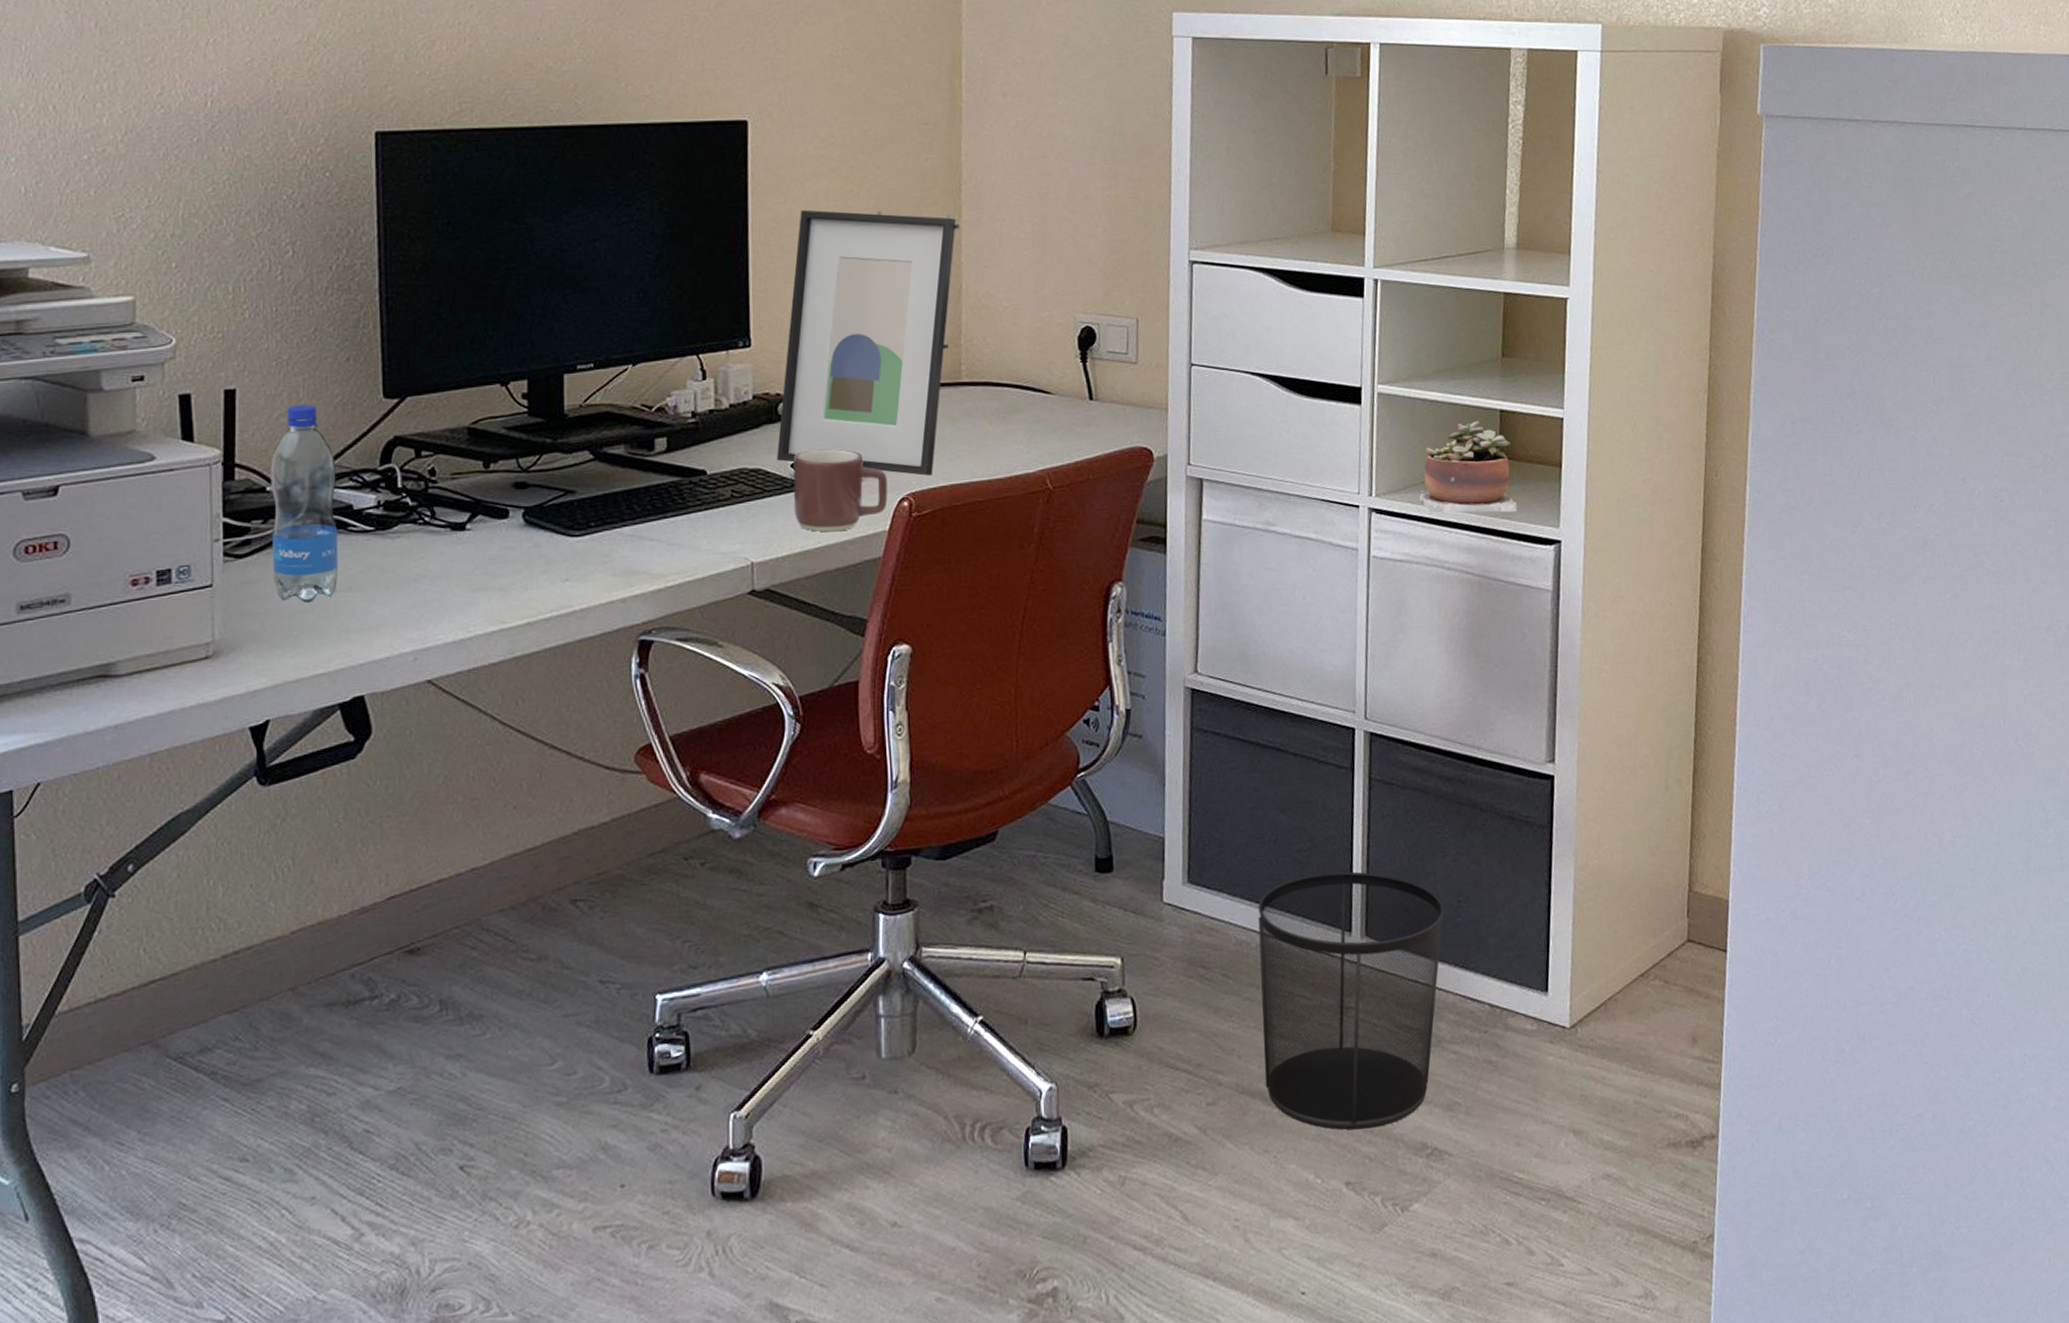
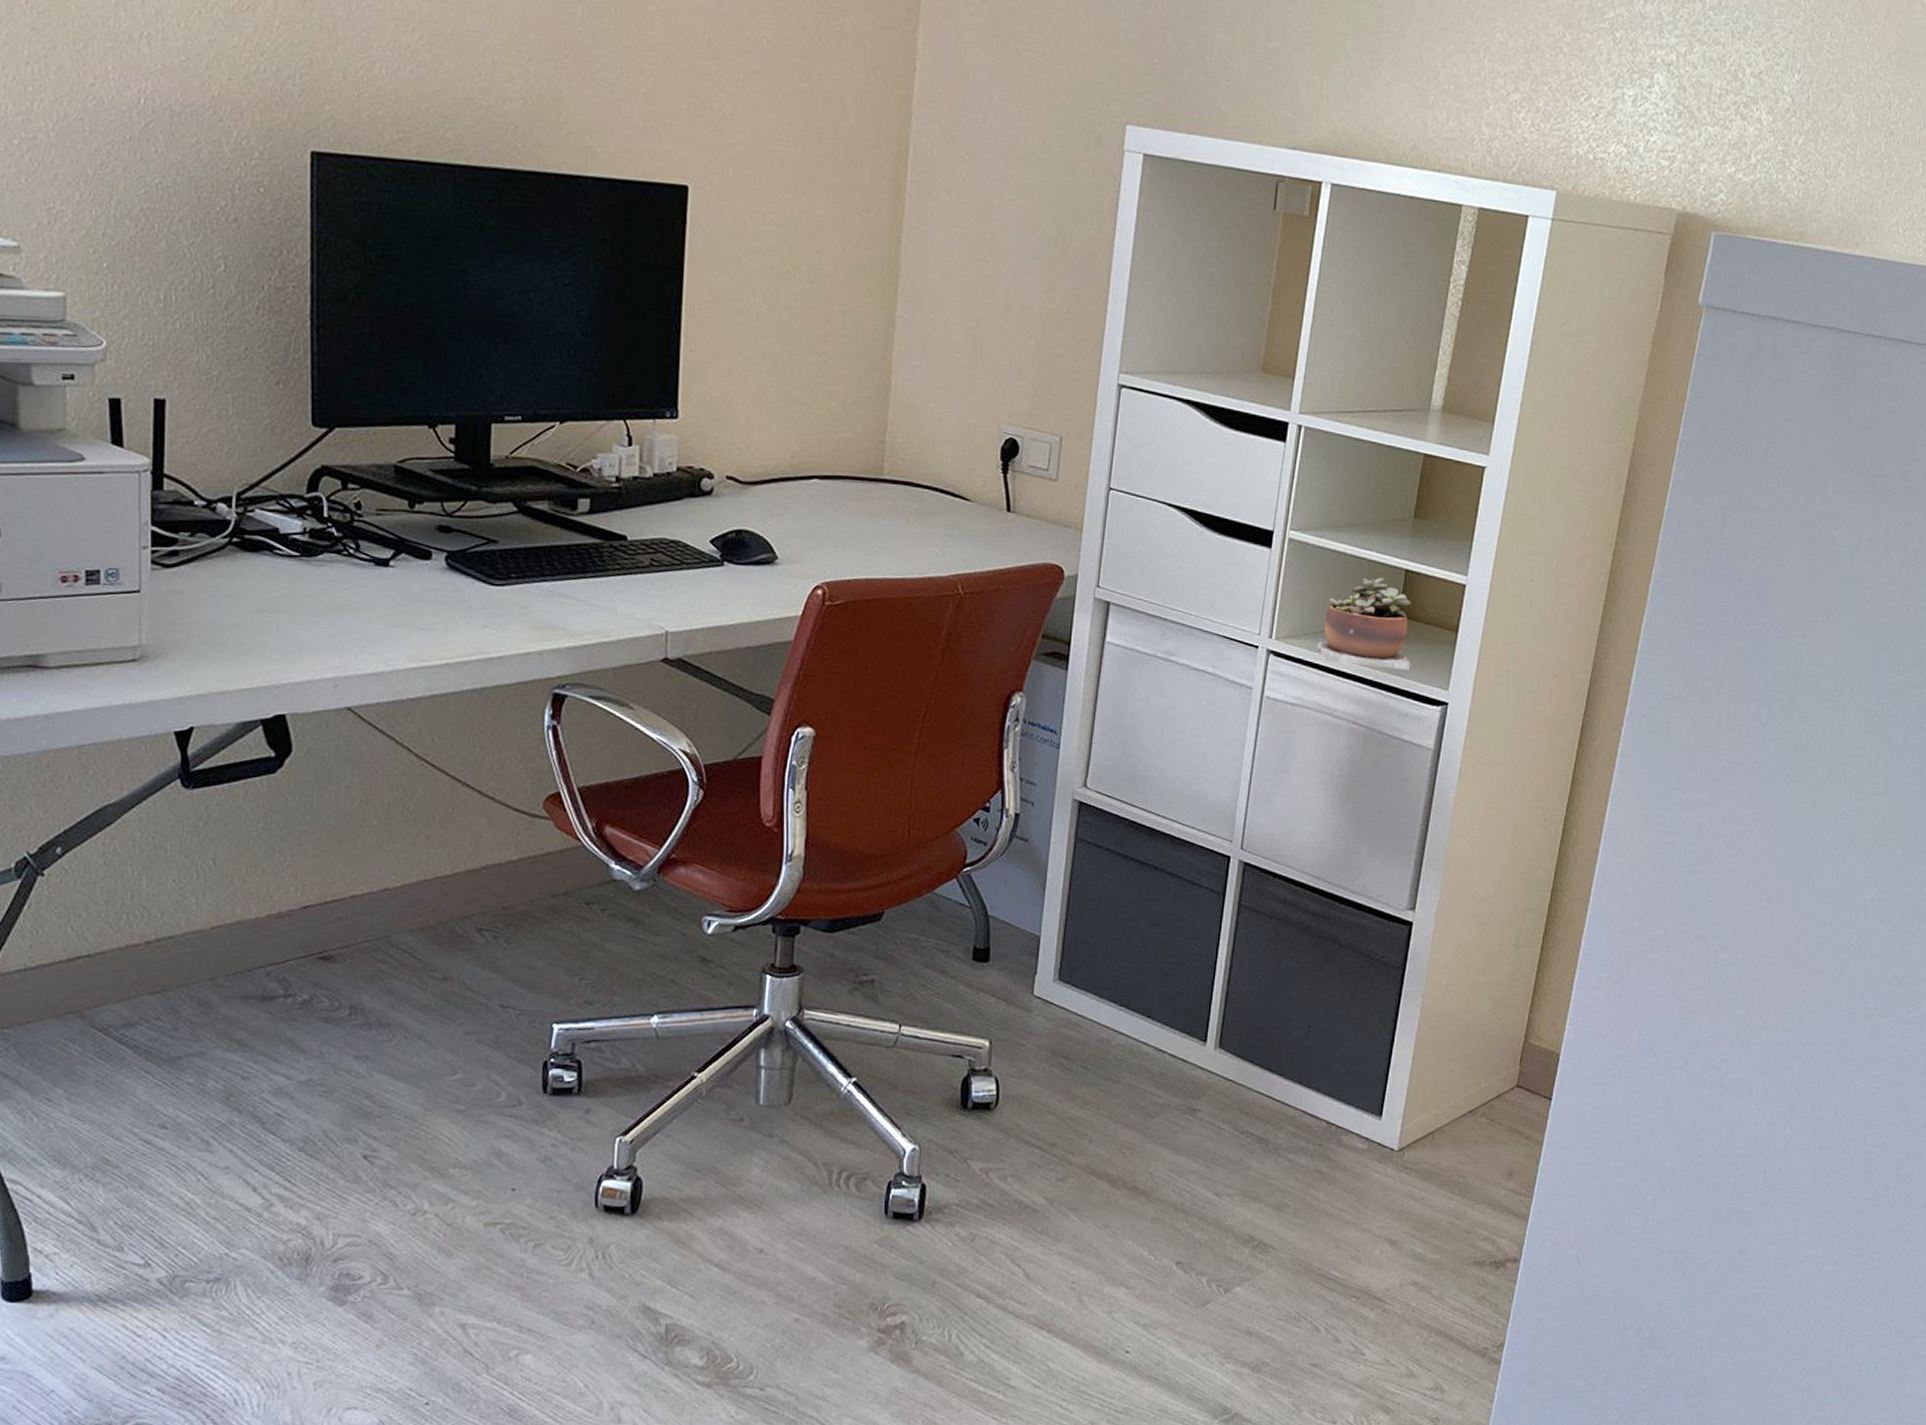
bottle: present [270,405,339,603] -> none [198,422,264,619]
picture frame: present [777,210,960,476] -> none [697,285,894,567]
mug: present [793,448,888,532] -> none [710,527,803,611]
waste bin: present [1258,871,1445,1130] -> none [1112,985,1296,1217]

